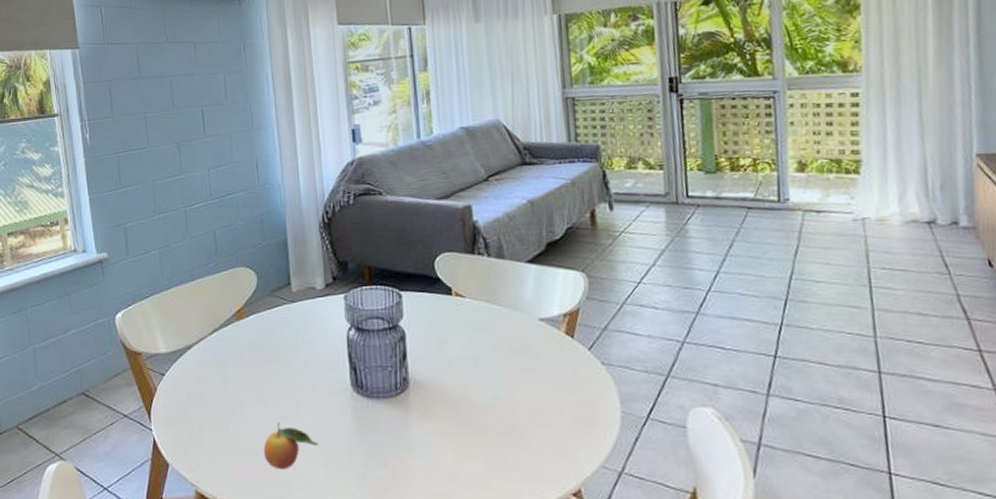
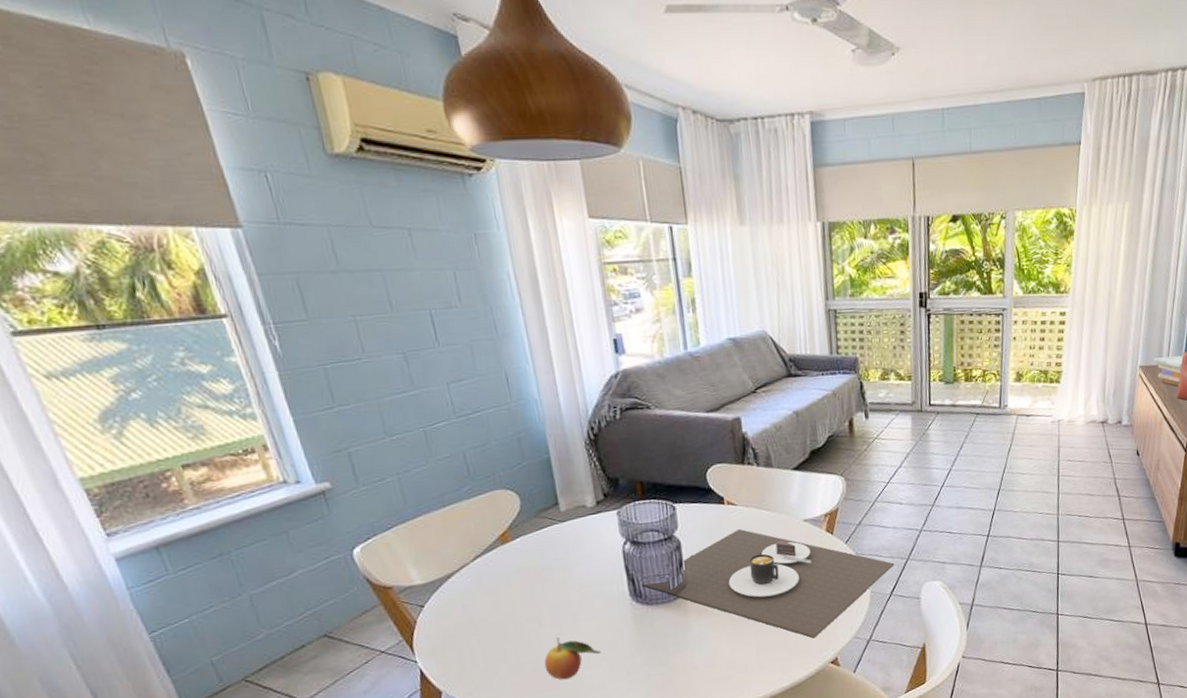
place setting: none [362,323,651,461] -> present [640,528,895,638]

